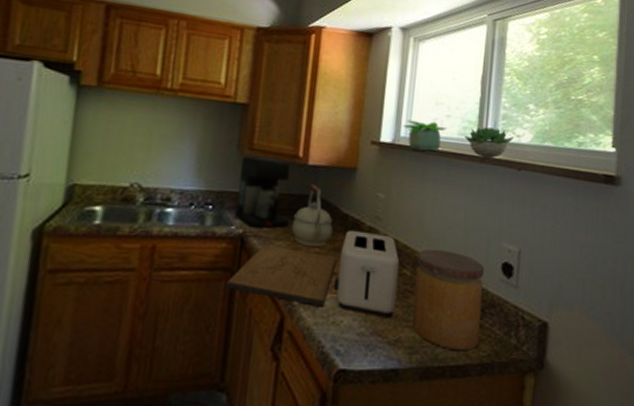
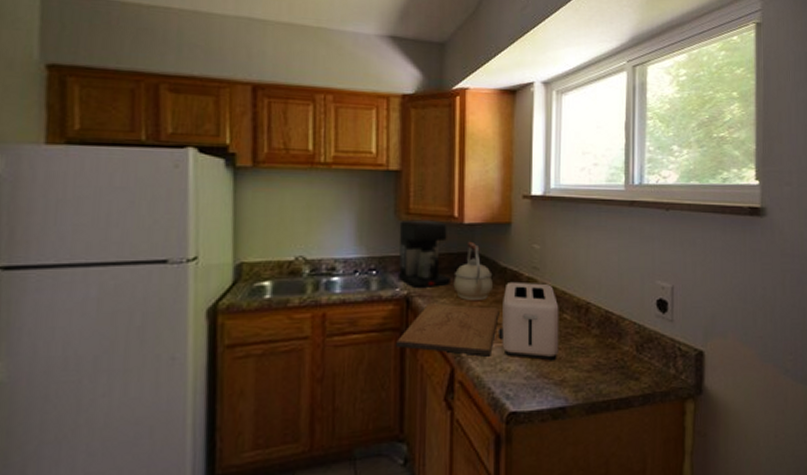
potted plant: present [403,120,447,151] -> none [552,171,595,200]
jar: present [412,249,485,351] -> none [575,292,641,385]
succulent plant: present [464,127,514,159] -> none [612,172,660,202]

